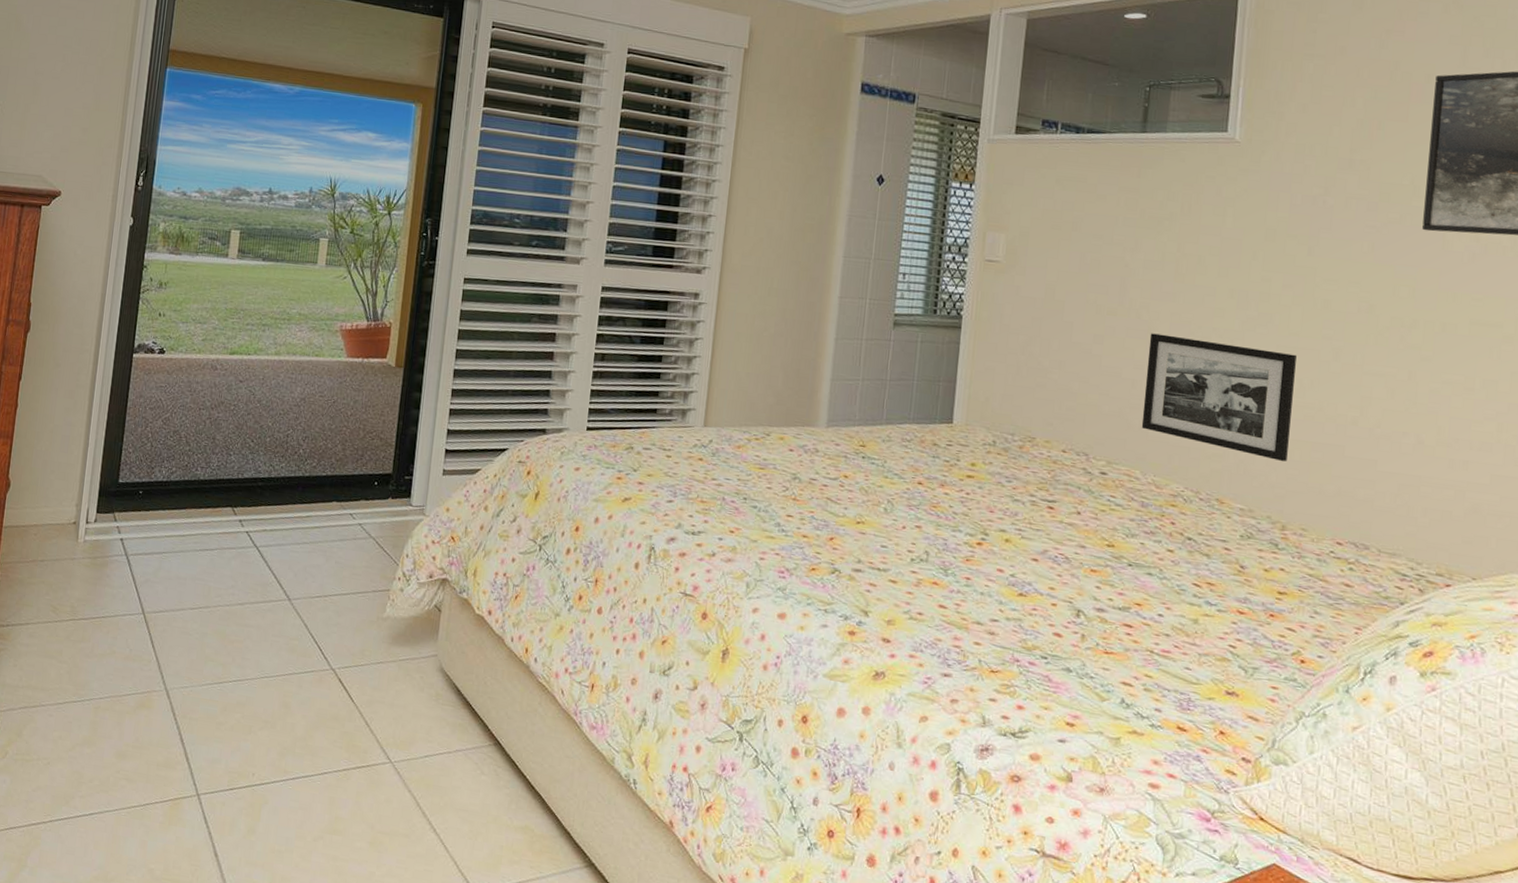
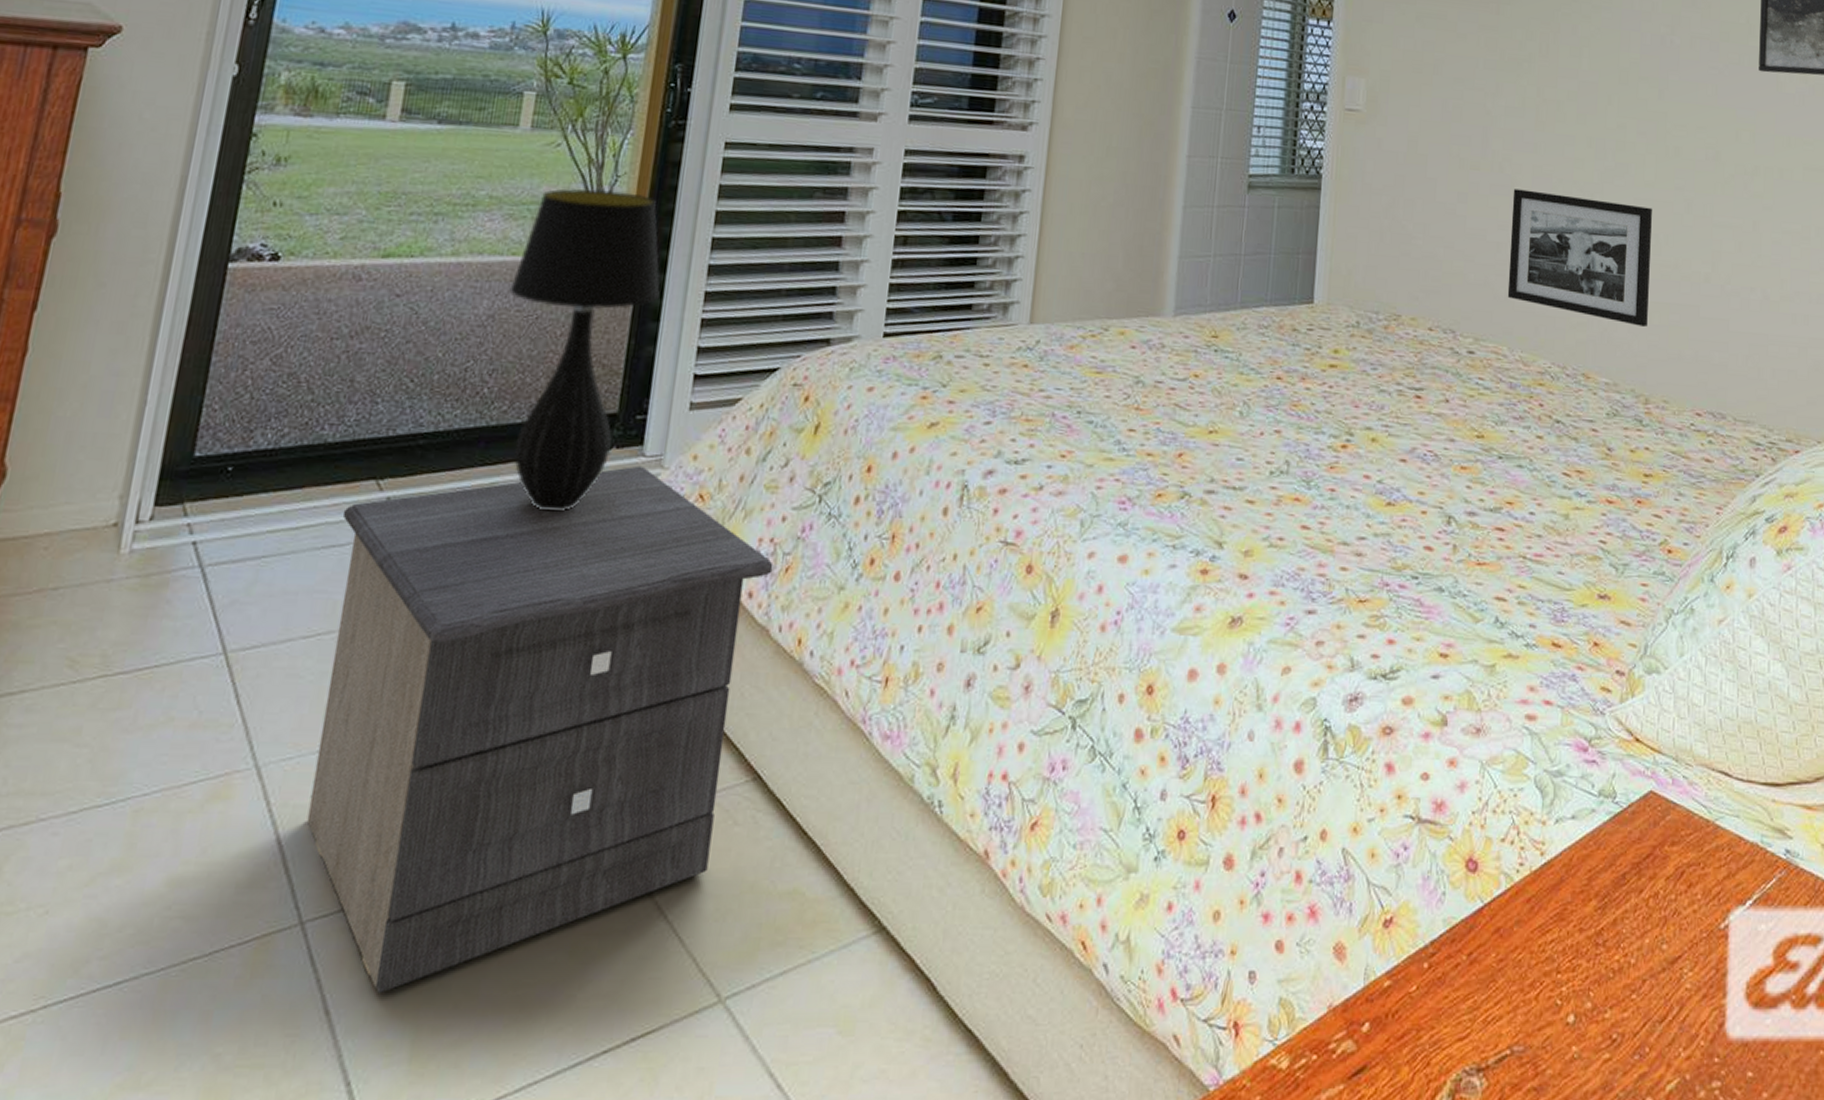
nightstand: none [198,512,506,849] -> present [306,465,774,994]
table lamp: none [315,310,420,540] -> present [509,189,660,512]

